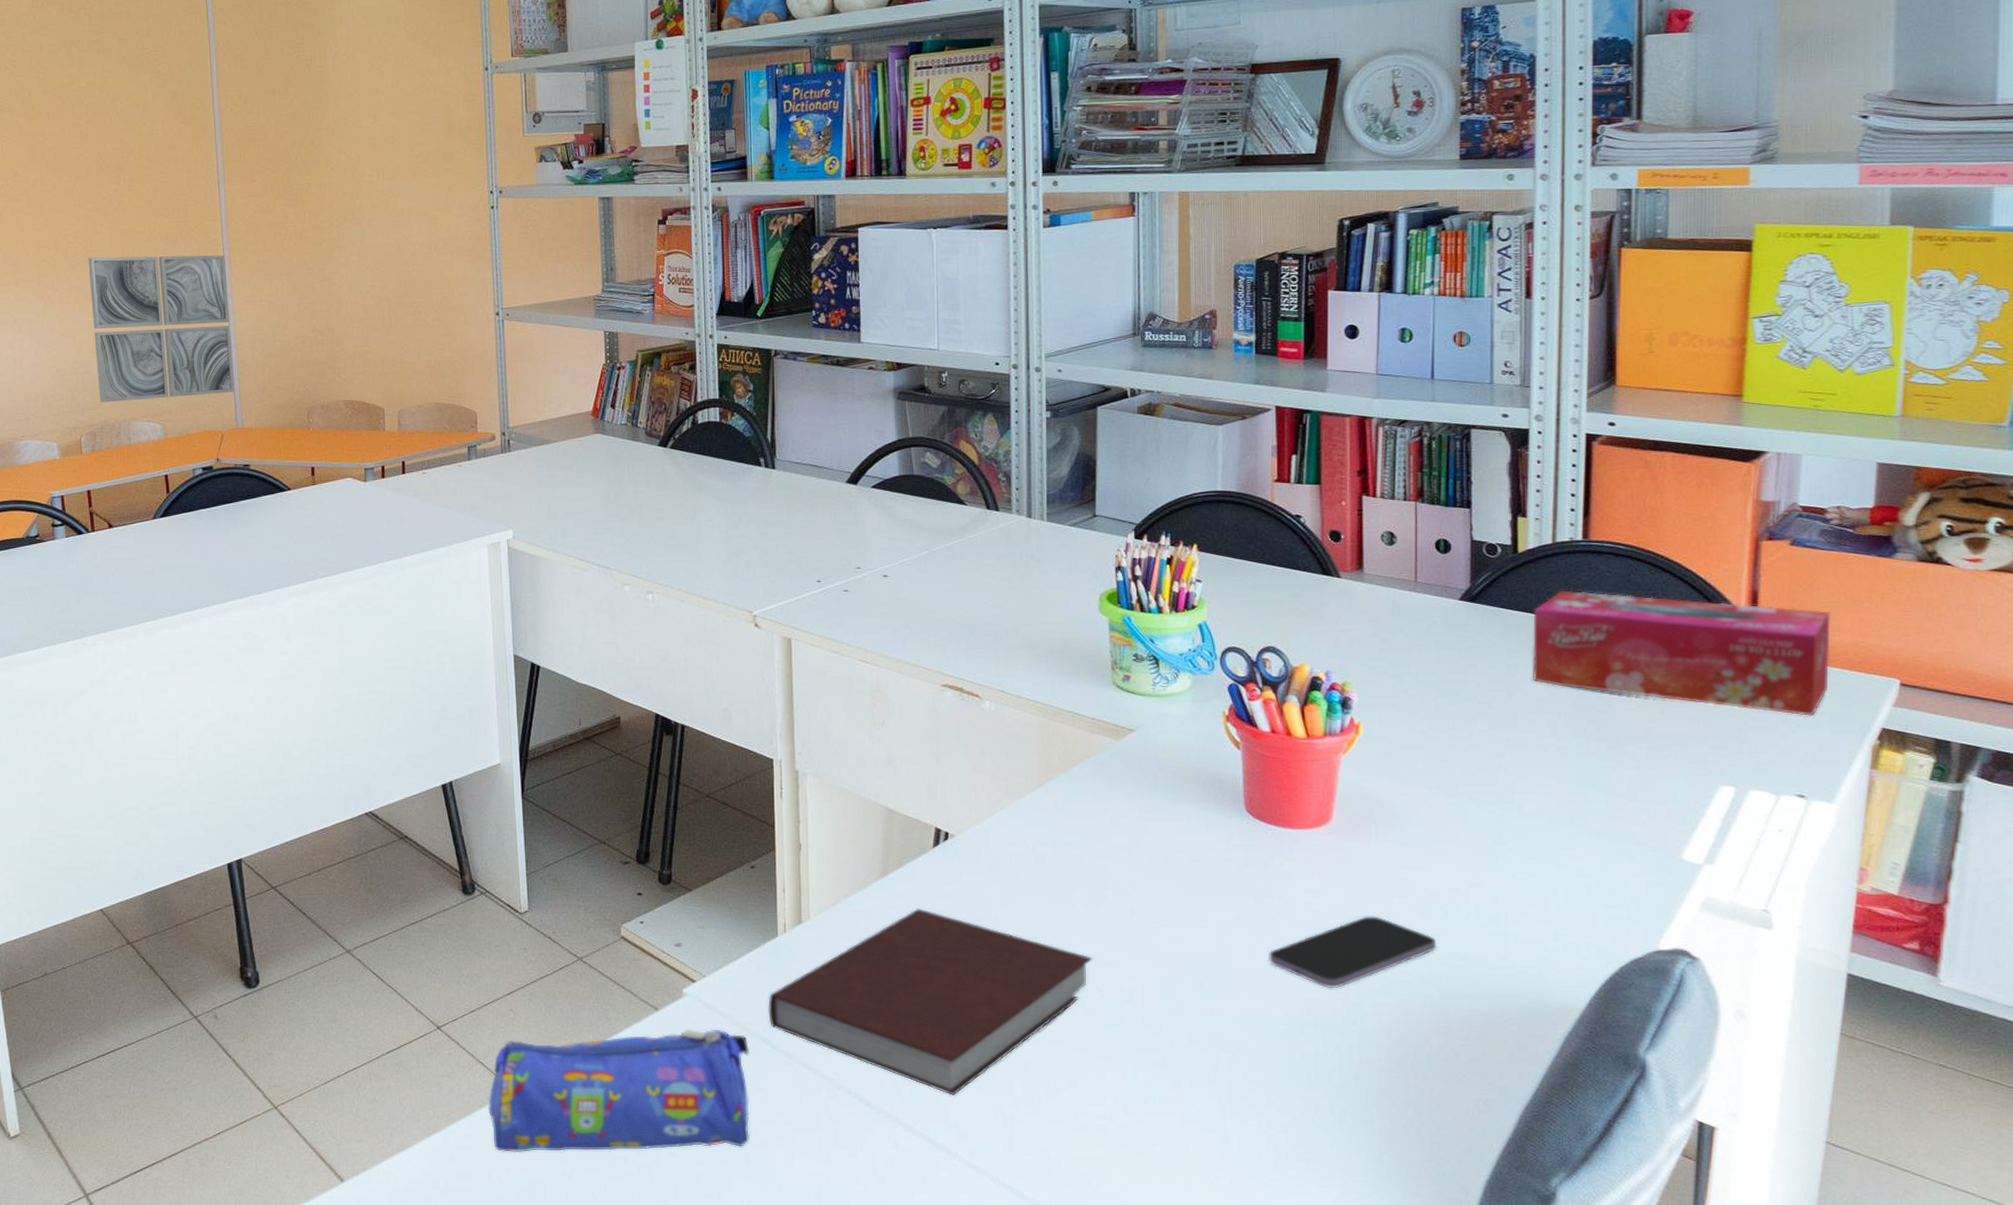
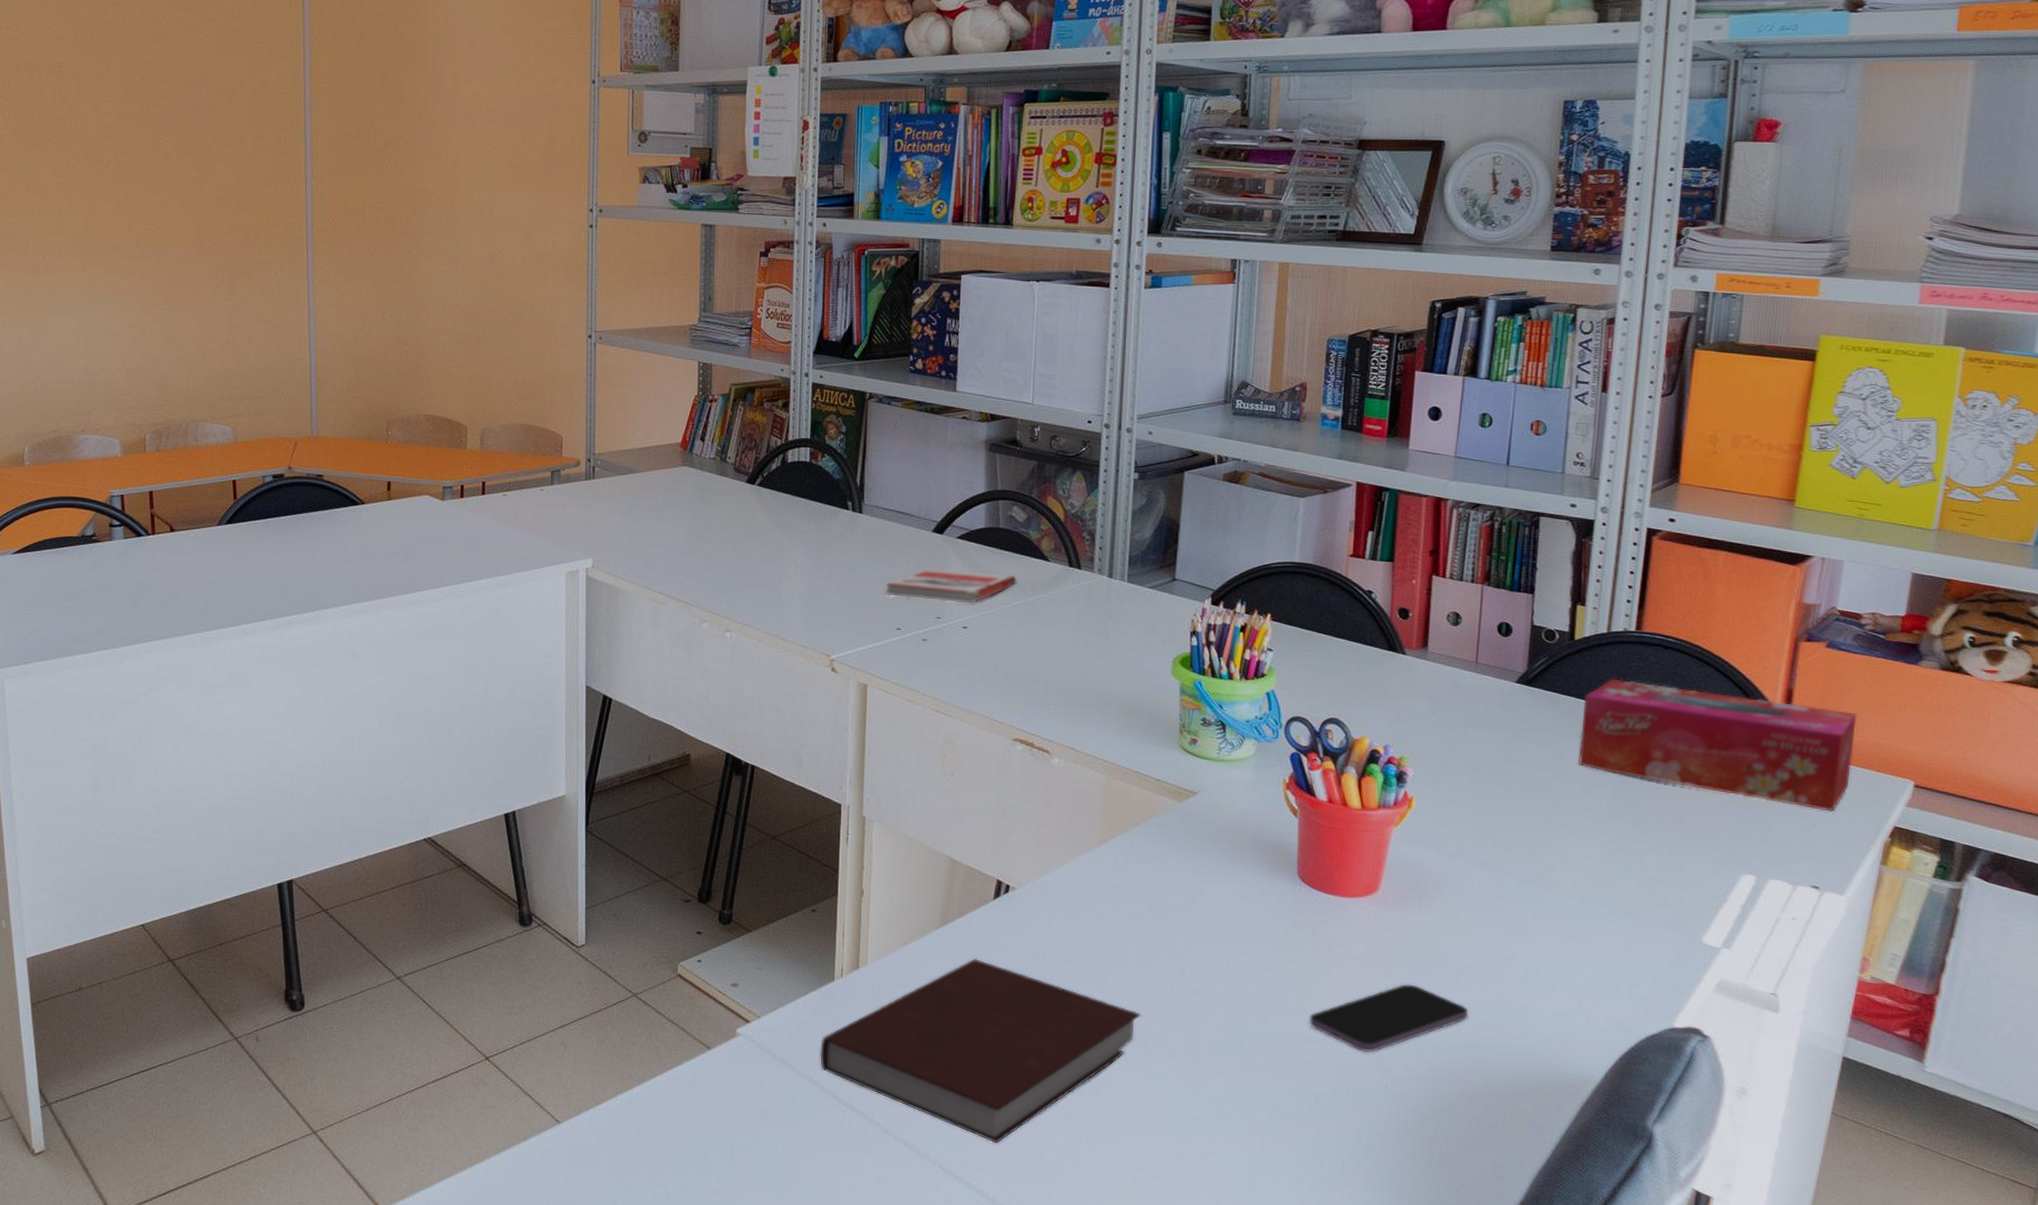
wall art: present [88,255,235,403] -> none [162,247,311,401]
pencil case: present [487,1029,750,1152] -> none [532,1069,799,1187]
book: none [803,518,935,552] -> present [885,568,1017,604]

